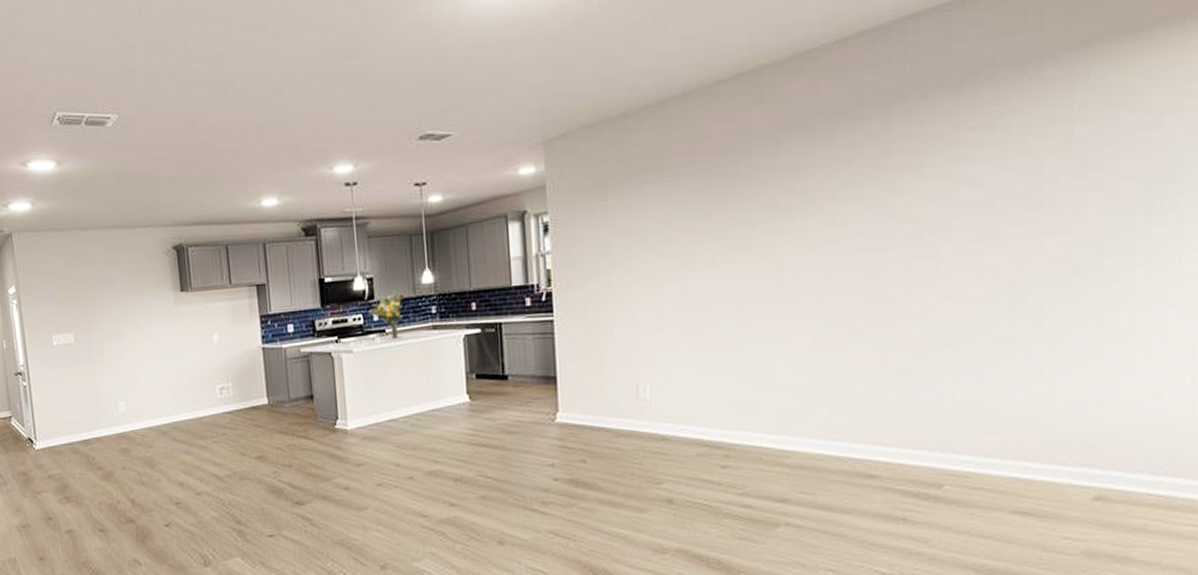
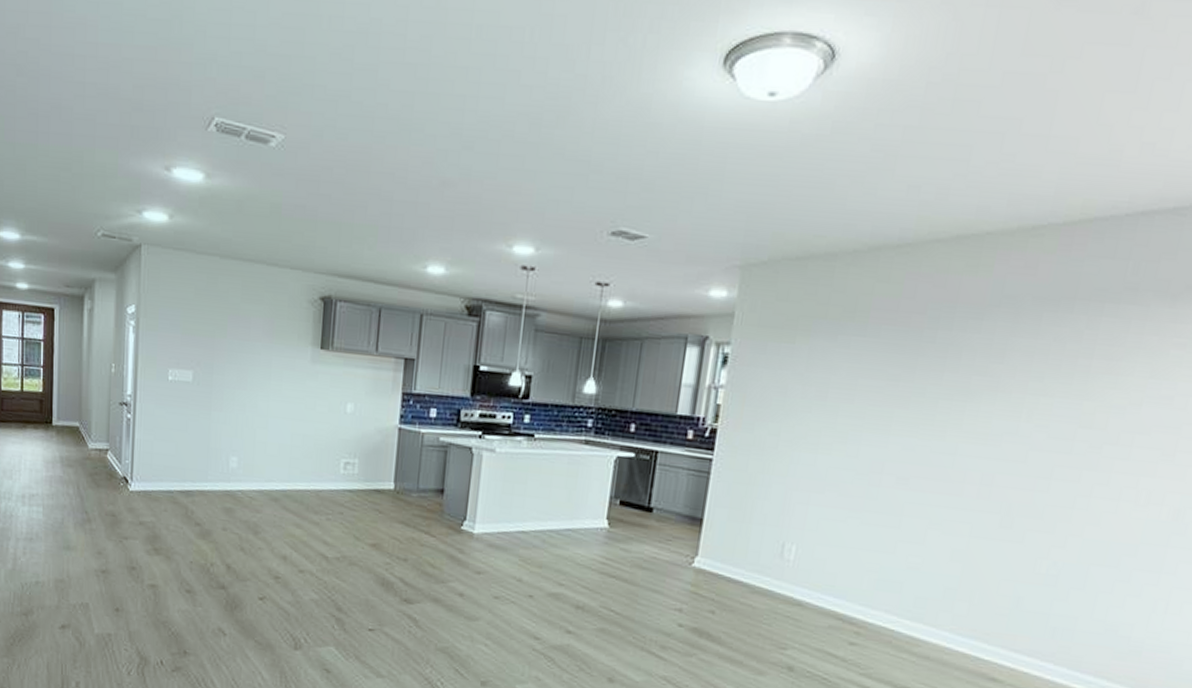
bouquet: present [368,289,405,341] -> none [519,392,562,448]

